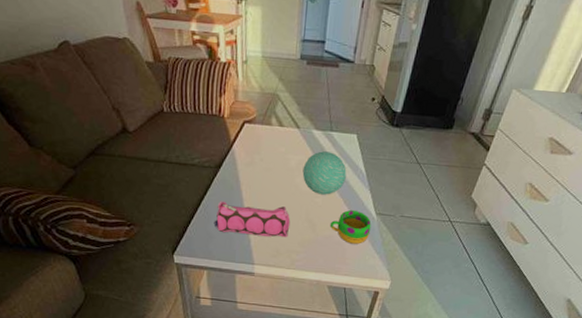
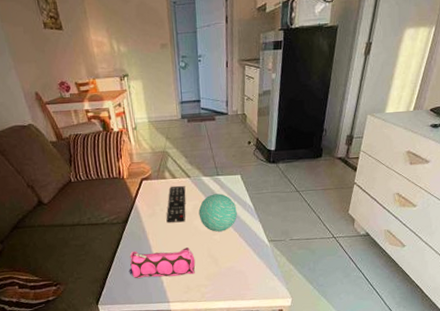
remote control: none [265,134,292,178] -> present [166,186,186,223]
mug: present [329,210,372,244] -> none [230,241,266,271]

